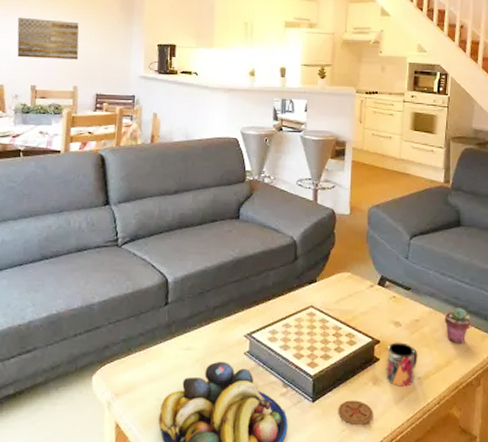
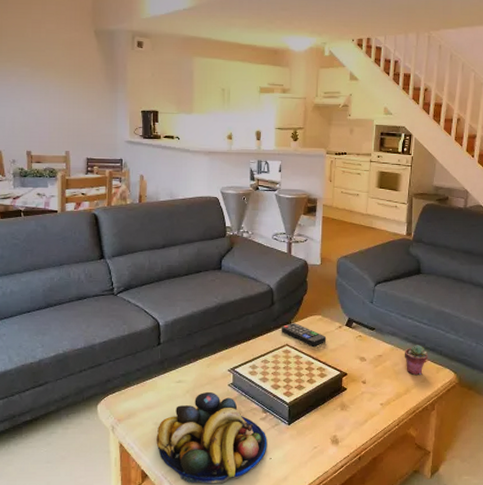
wall art: present [17,17,79,60] -> none [10,86,69,126]
remote control: none [305,281,356,309] -> present [281,323,327,346]
coaster: present [338,400,374,425] -> none [310,423,341,443]
mug: present [386,342,418,387] -> none [352,374,381,411]

